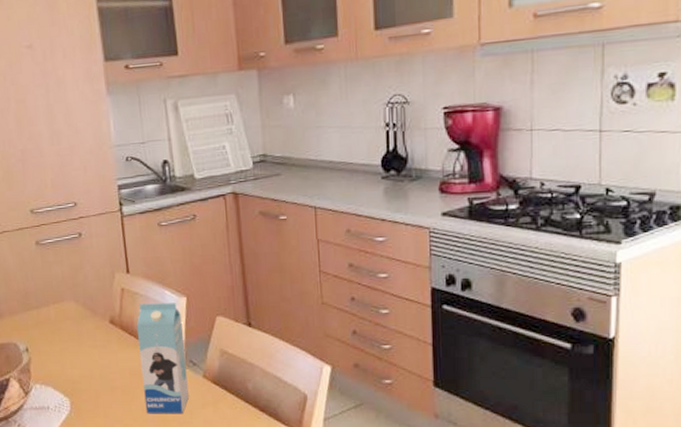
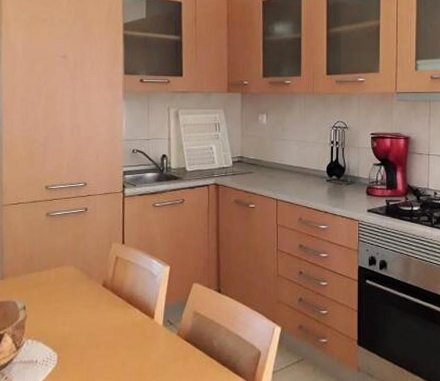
milk carton: present [136,303,190,414] -> none [125,270,165,368]

